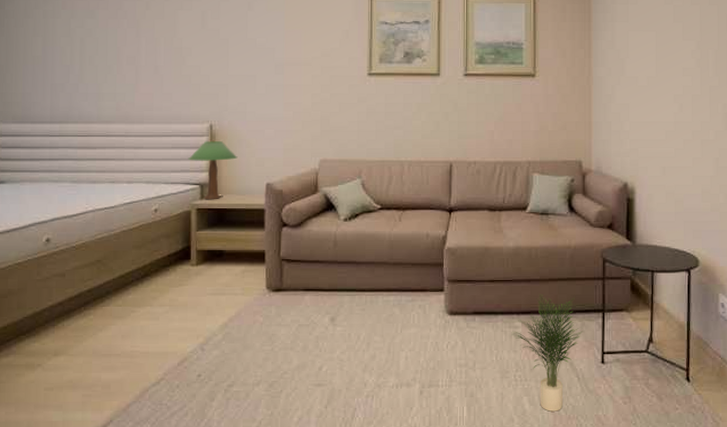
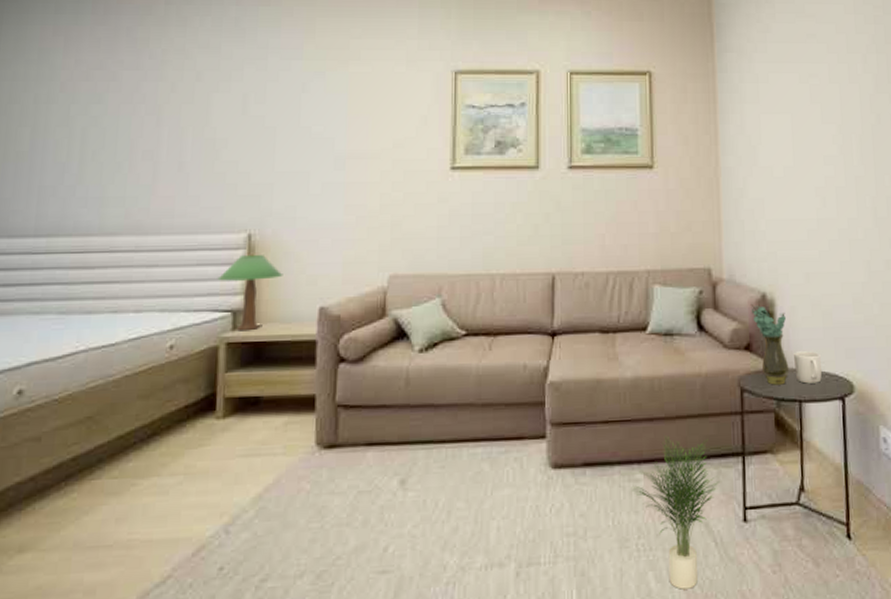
vase: none [614,191,645,258] -> present [750,304,790,385]
mug: none [649,231,672,257] -> present [794,351,822,384]

